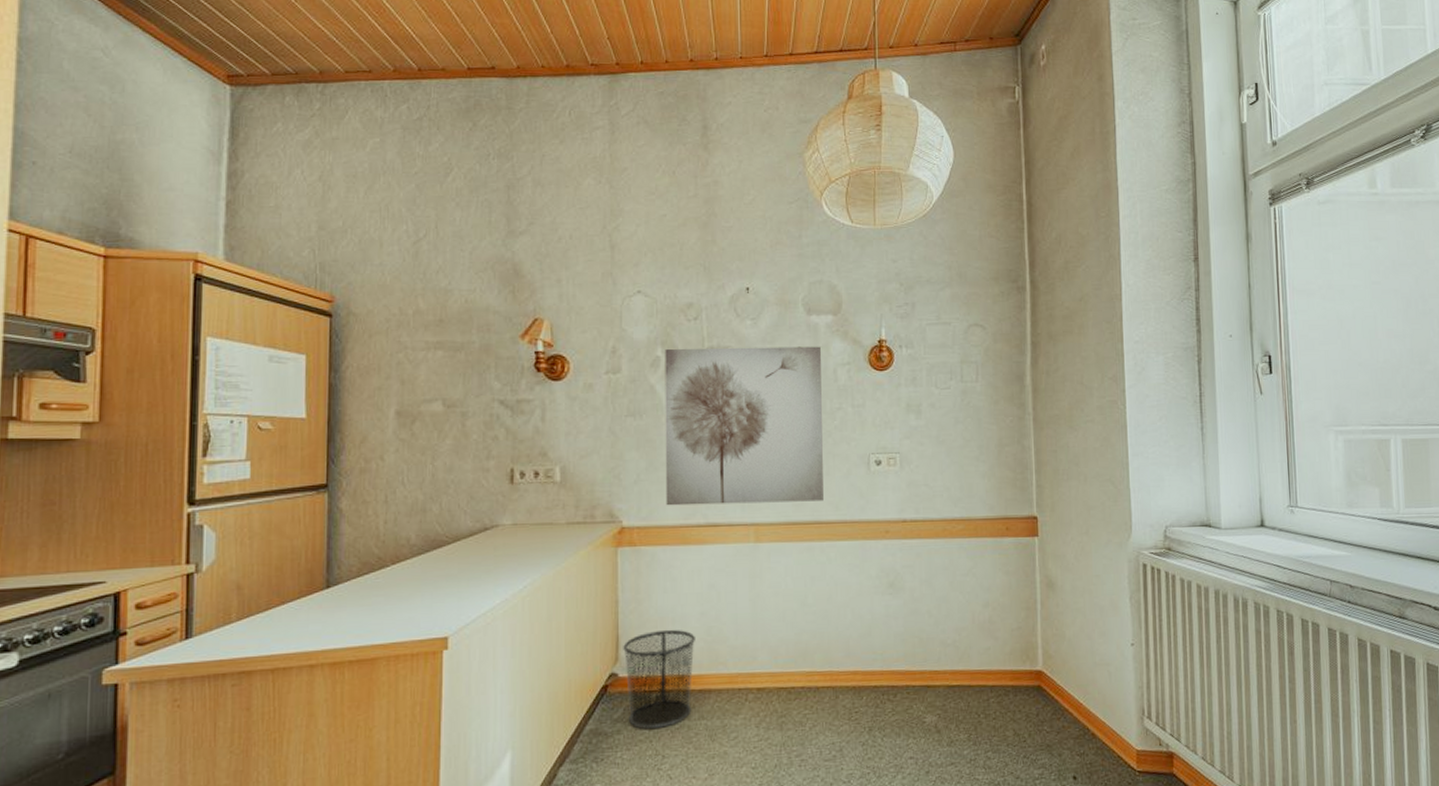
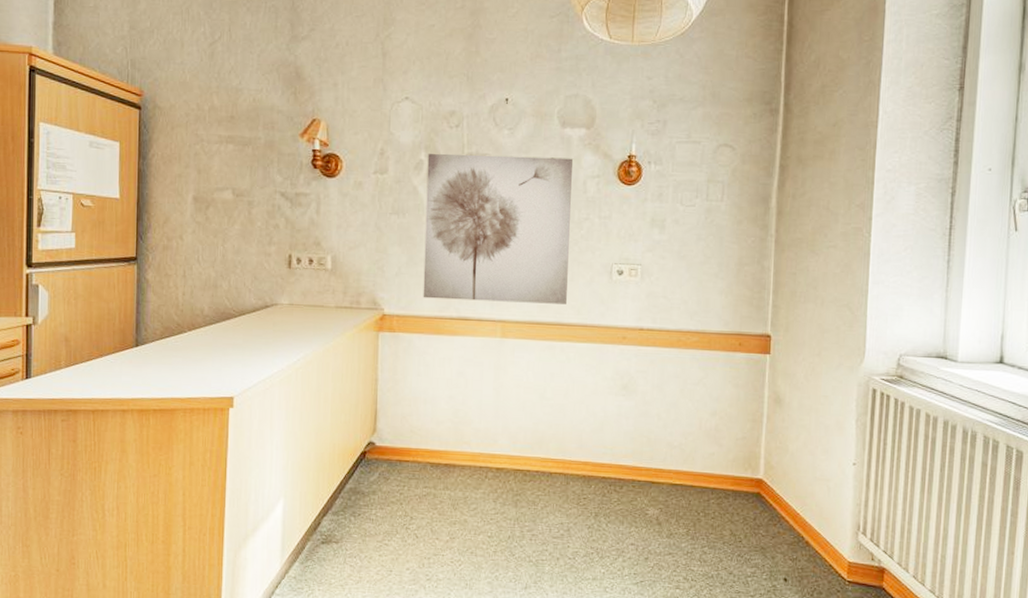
waste bin: present [623,629,695,729] -> none [380,408,444,493]

